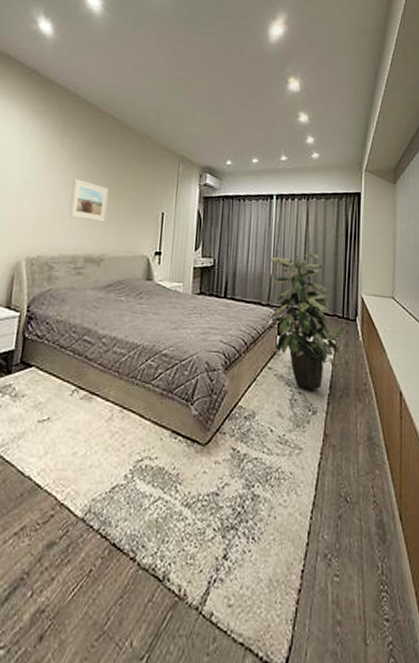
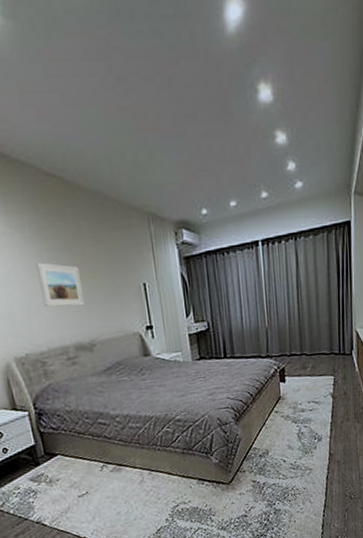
indoor plant: present [270,253,344,391] -> none [264,296,341,423]

